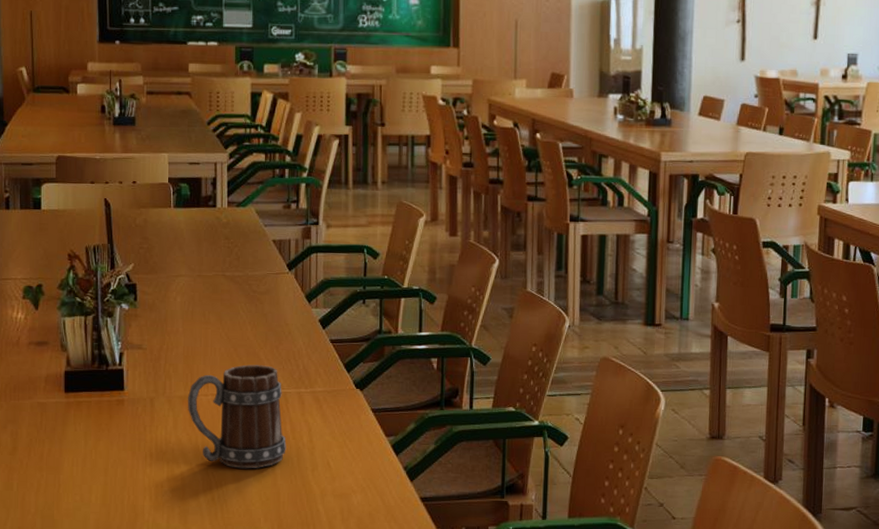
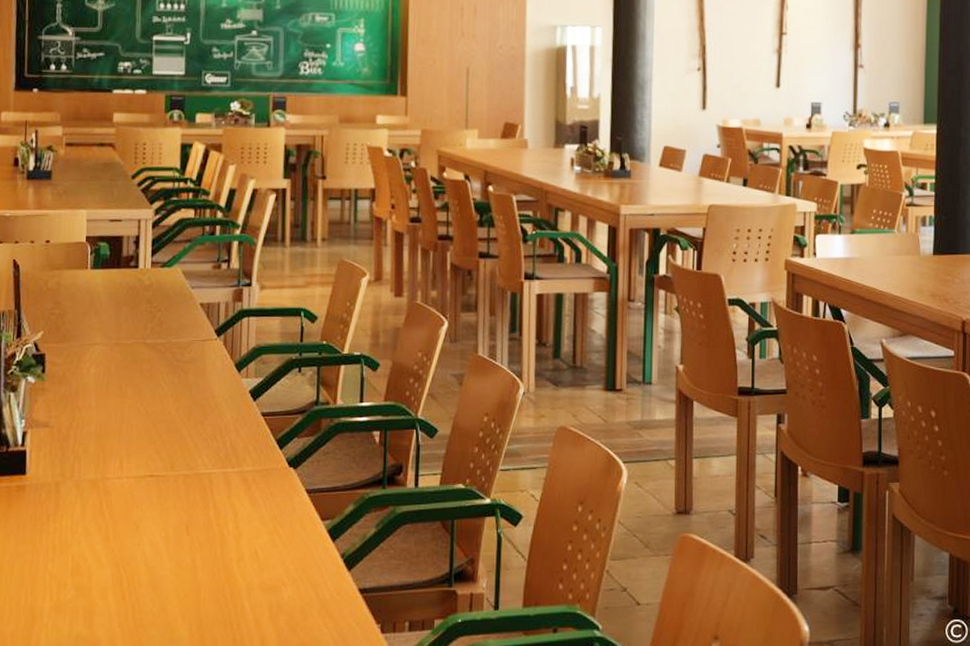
beer mug: present [187,364,287,469] -> none [98,442,209,561]

